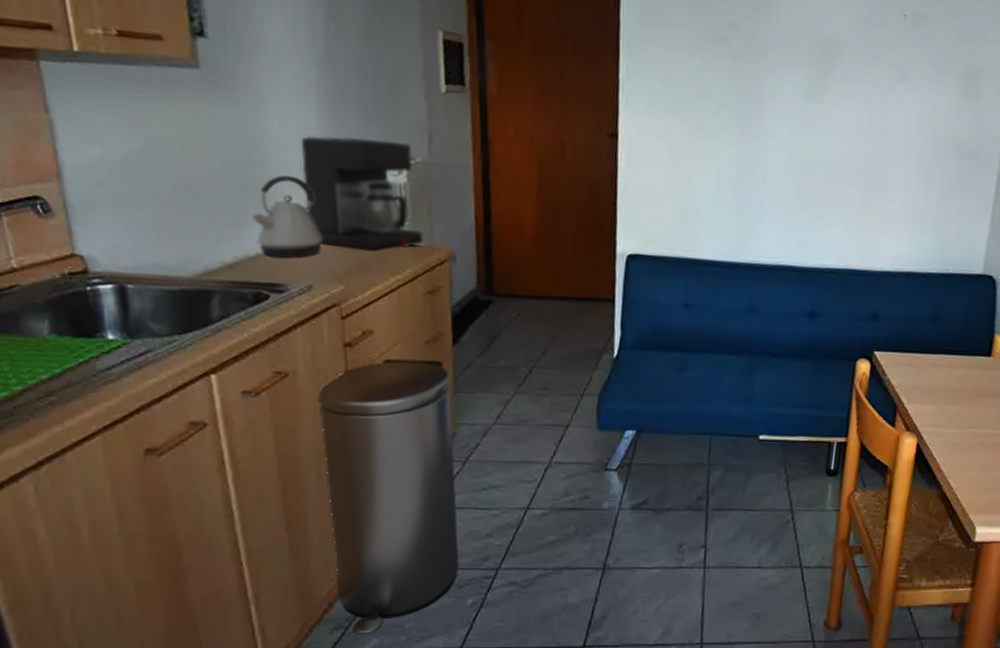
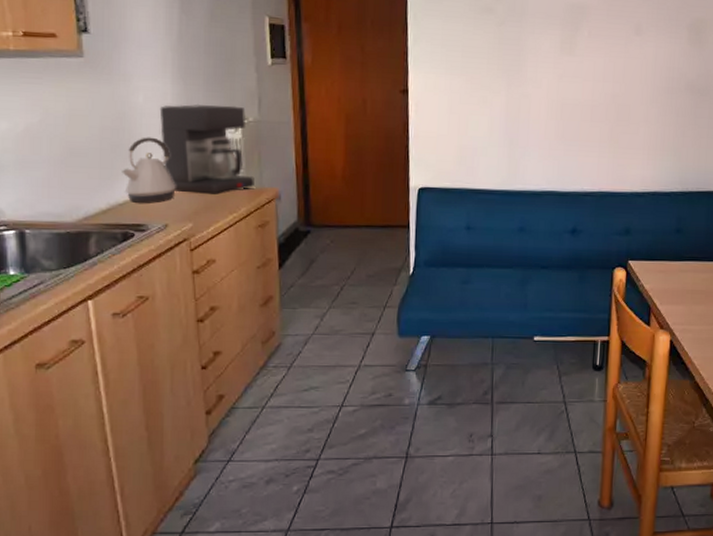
pedal bin: present [318,358,459,635] -> none [172,282,286,519]

